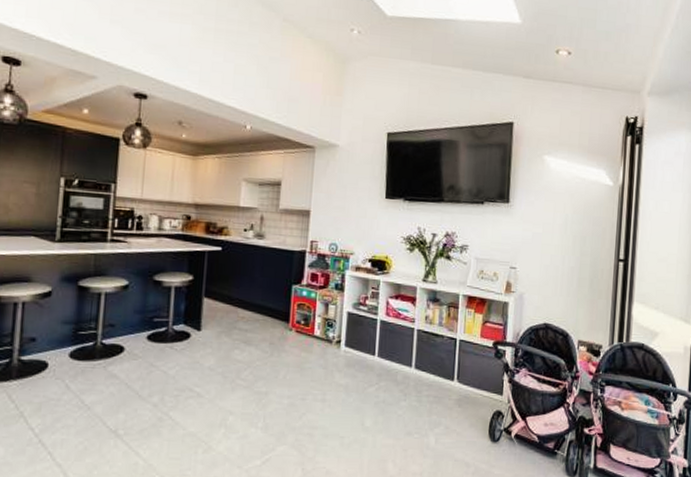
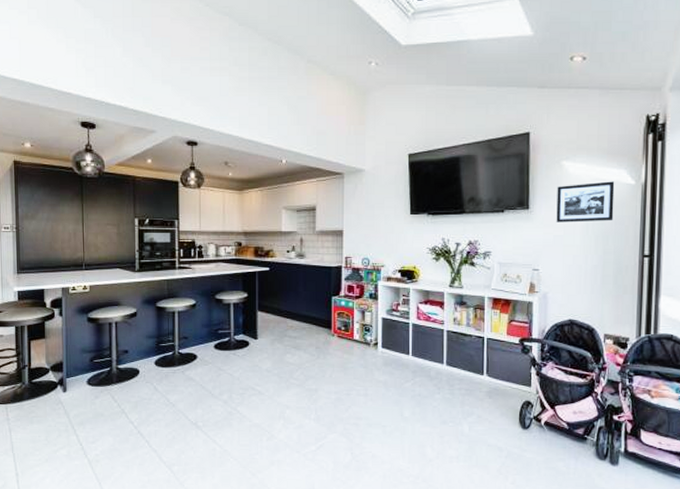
picture frame: none [536,180,594,222] -> present [556,181,615,222]

